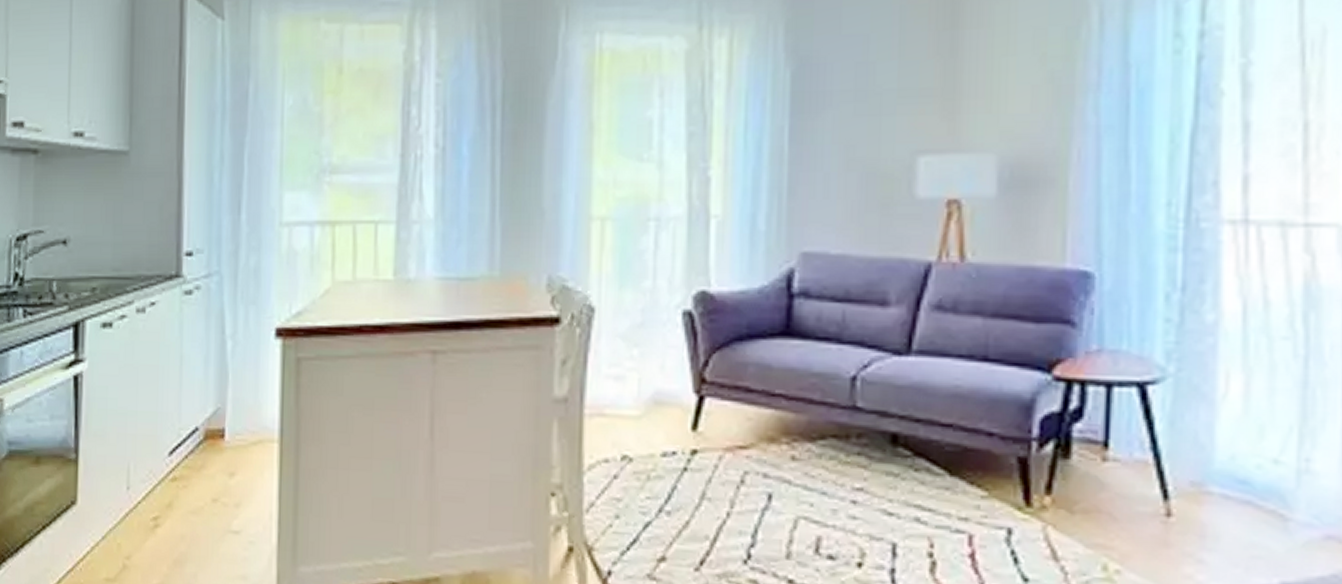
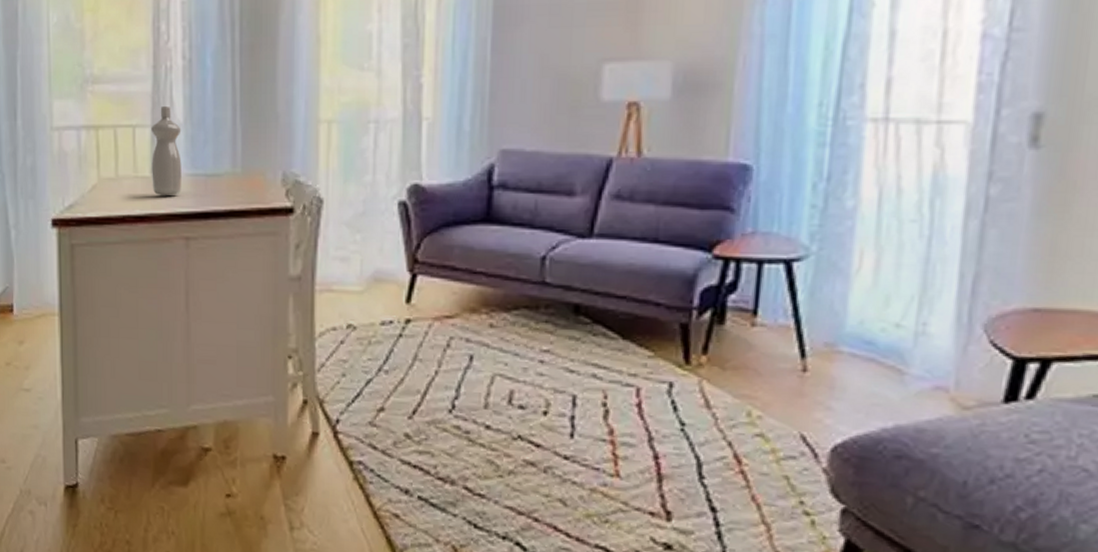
vase: none [395,199,431,303] -> present [150,105,182,197]

